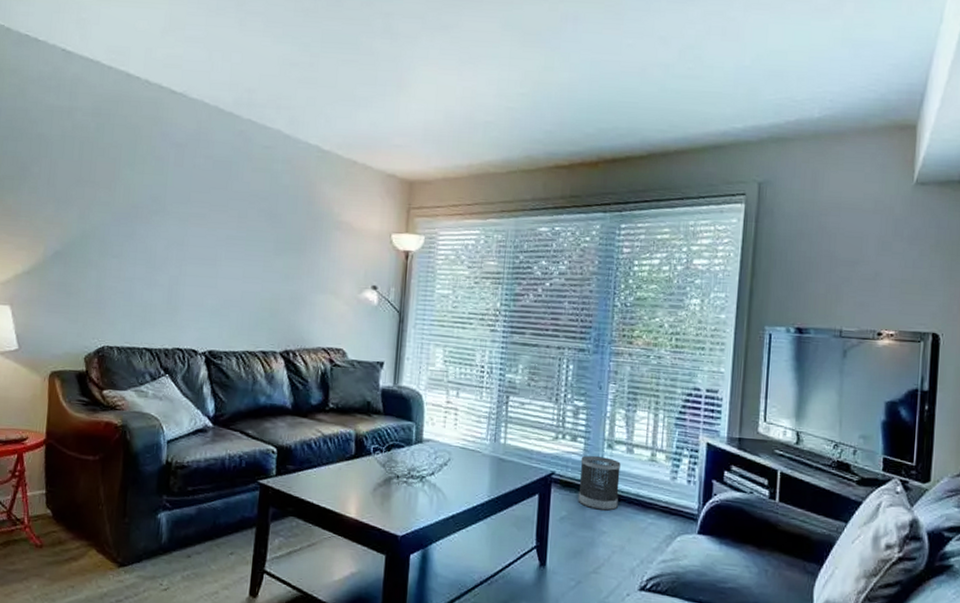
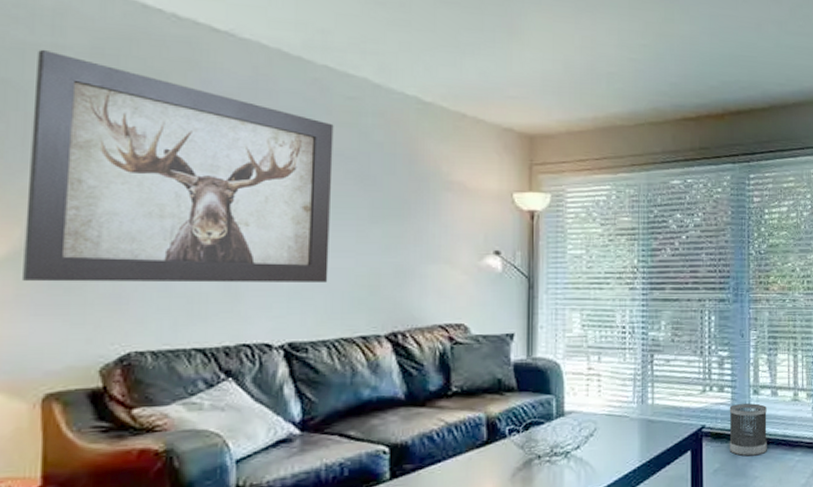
wall art: none [43,111,253,303] -> present [23,49,334,283]

